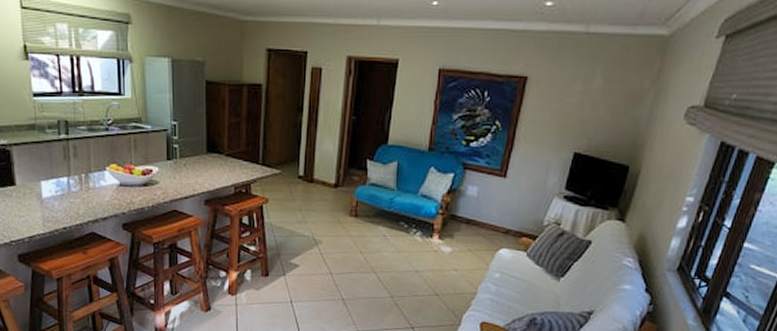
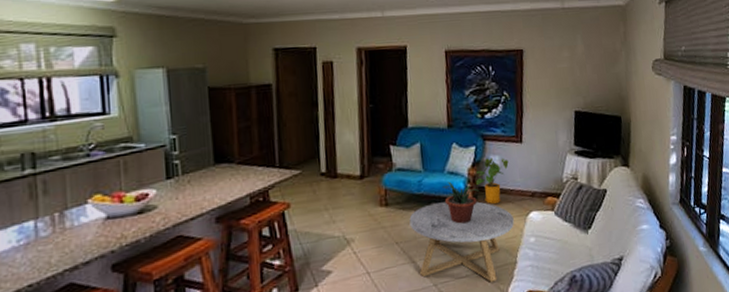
coffee table: none [376,222,482,306] -> present [409,201,514,282]
potted plant: none [413,204,451,247] -> present [443,181,480,224]
house plant: none [448,187,487,235] -> present [474,157,509,205]

